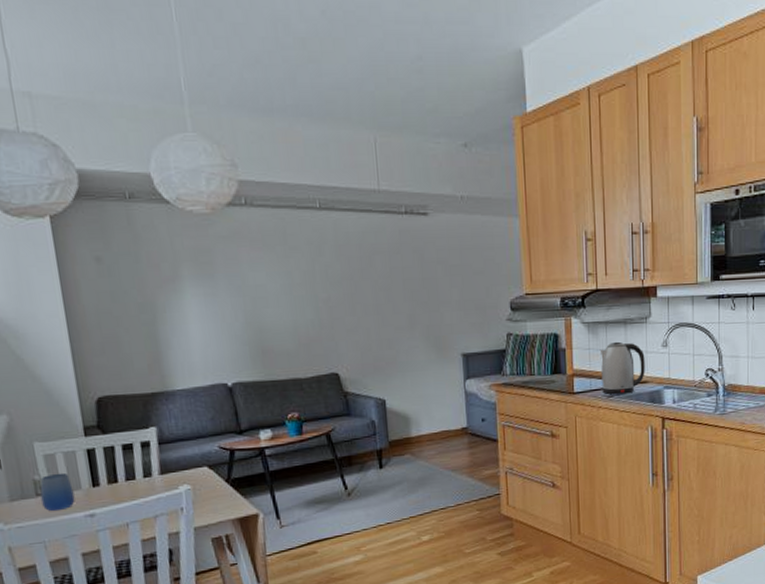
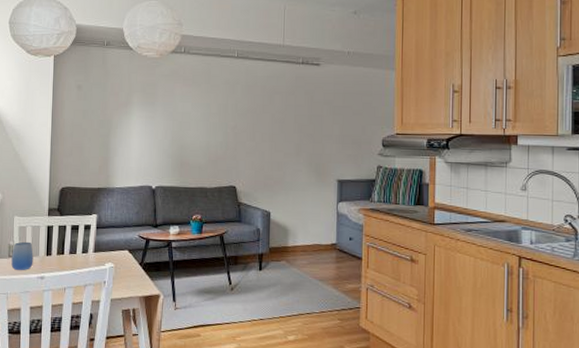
kettle: present [601,341,645,395] -> none [461,181,504,230]

